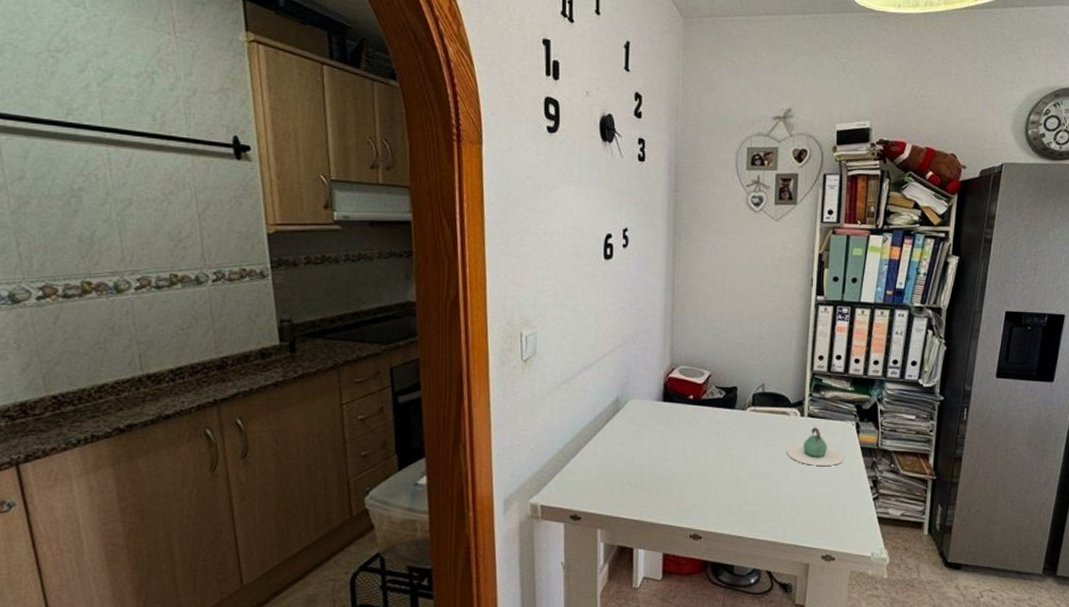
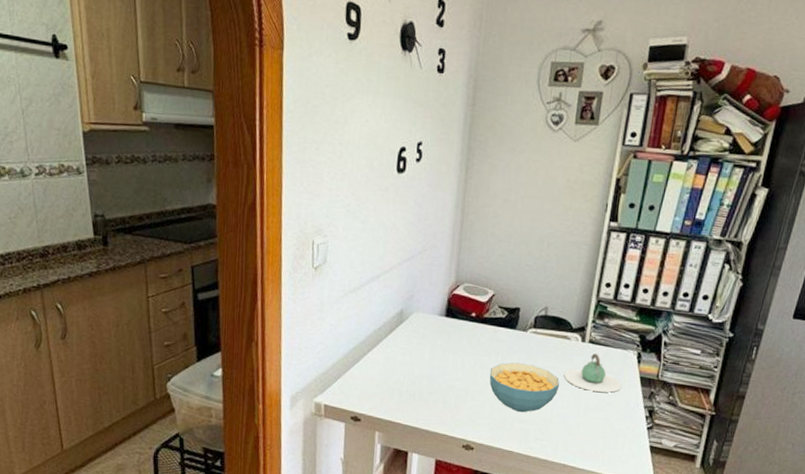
cereal bowl: none [712,443,783,495] -> present [489,362,560,413]

